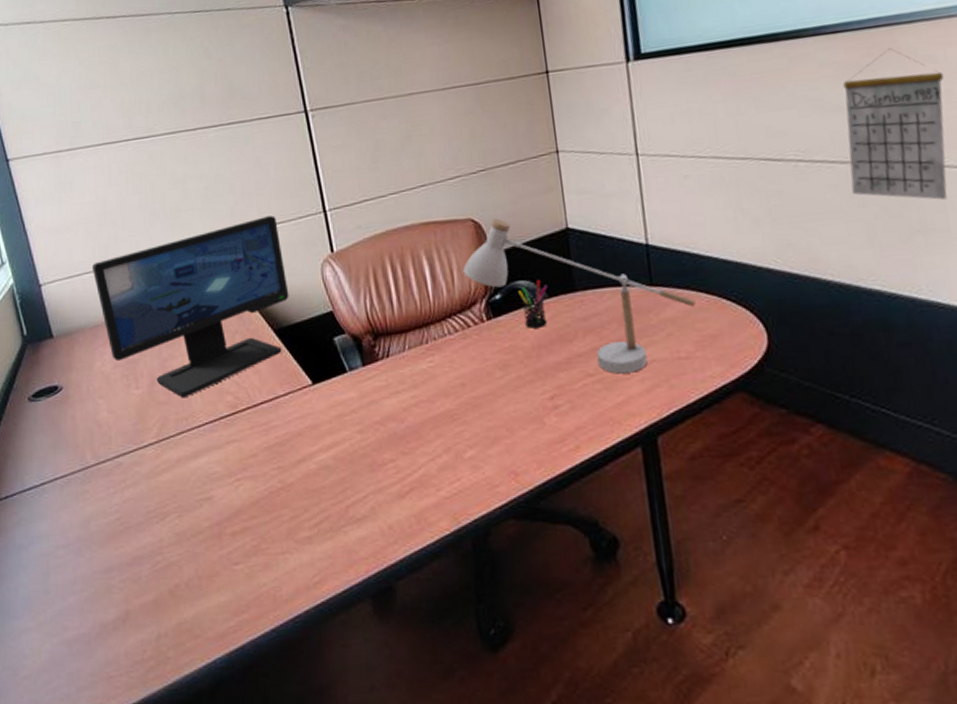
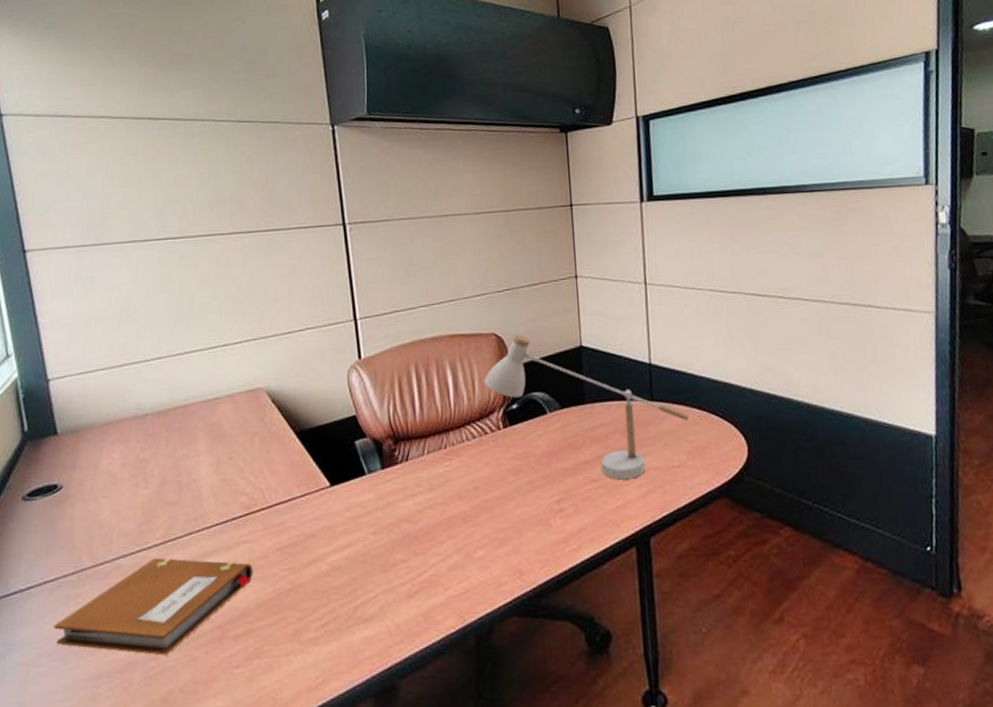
notebook: none [67,456,245,551] -> present [53,557,253,656]
computer monitor: present [92,215,289,397] -> none [108,321,314,497]
pen holder: present [518,279,548,328] -> none [534,391,561,437]
calendar: present [843,48,947,200] -> none [816,208,895,336]

